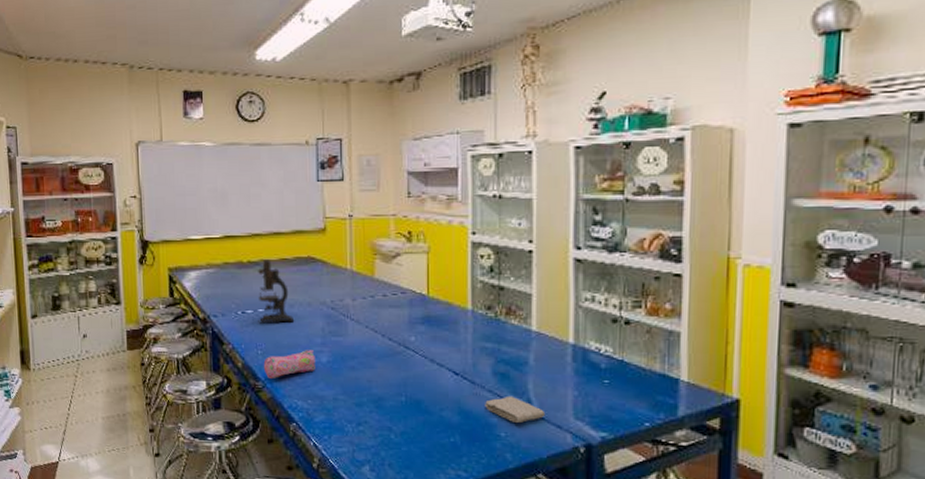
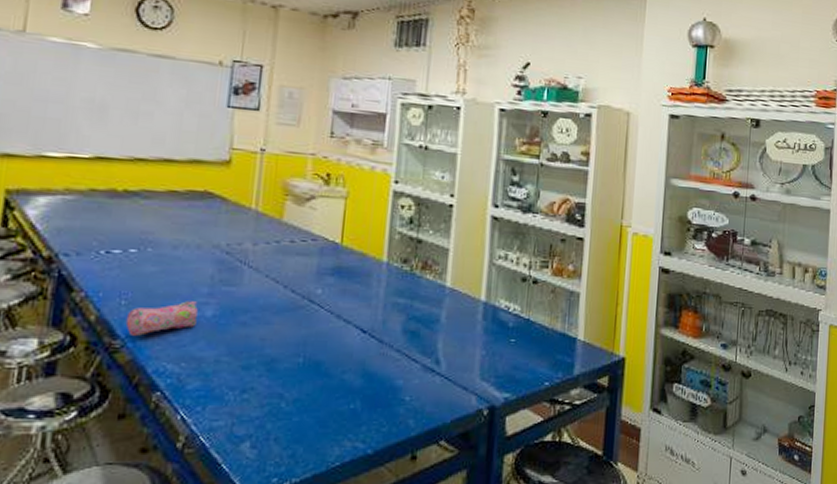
microscope: present [258,260,295,324] -> none [127,190,177,268]
washcloth: present [485,395,546,423] -> none [391,355,453,385]

